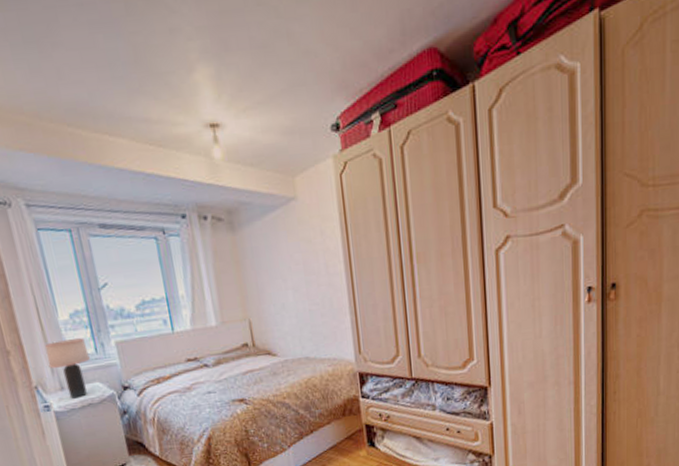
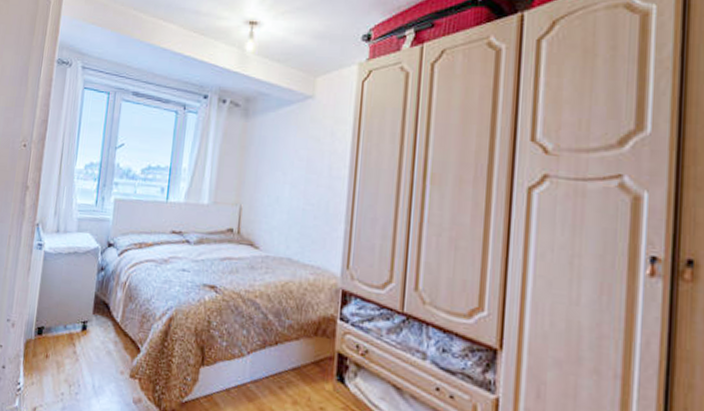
table lamp: present [45,338,91,399] -> none [54,186,90,244]

